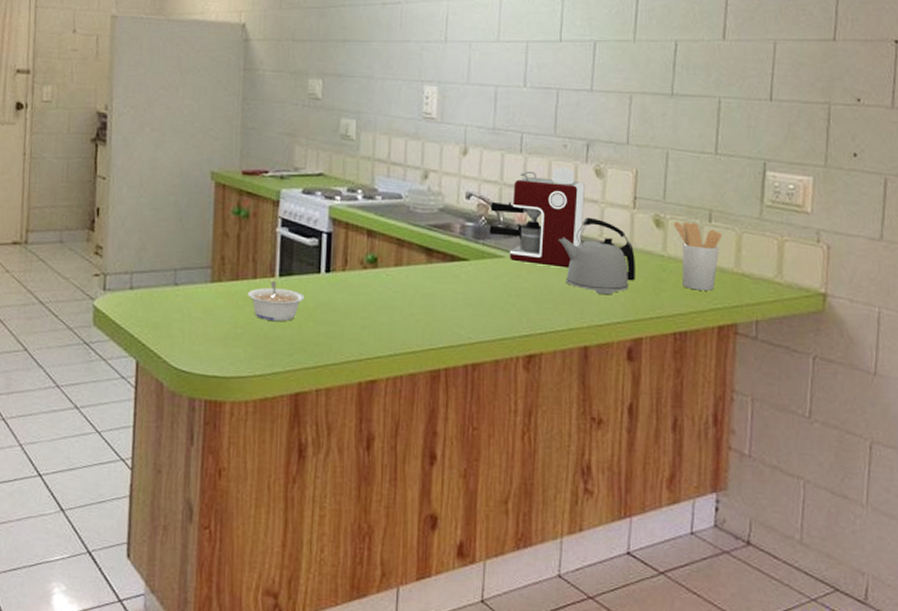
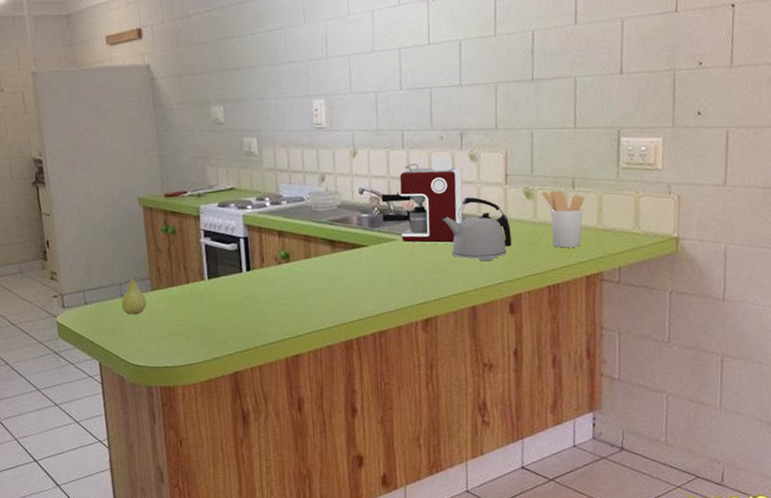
fruit: none [173,262,203,309] -> present [121,275,146,315]
legume: present [248,280,305,322] -> none [183,283,232,317]

